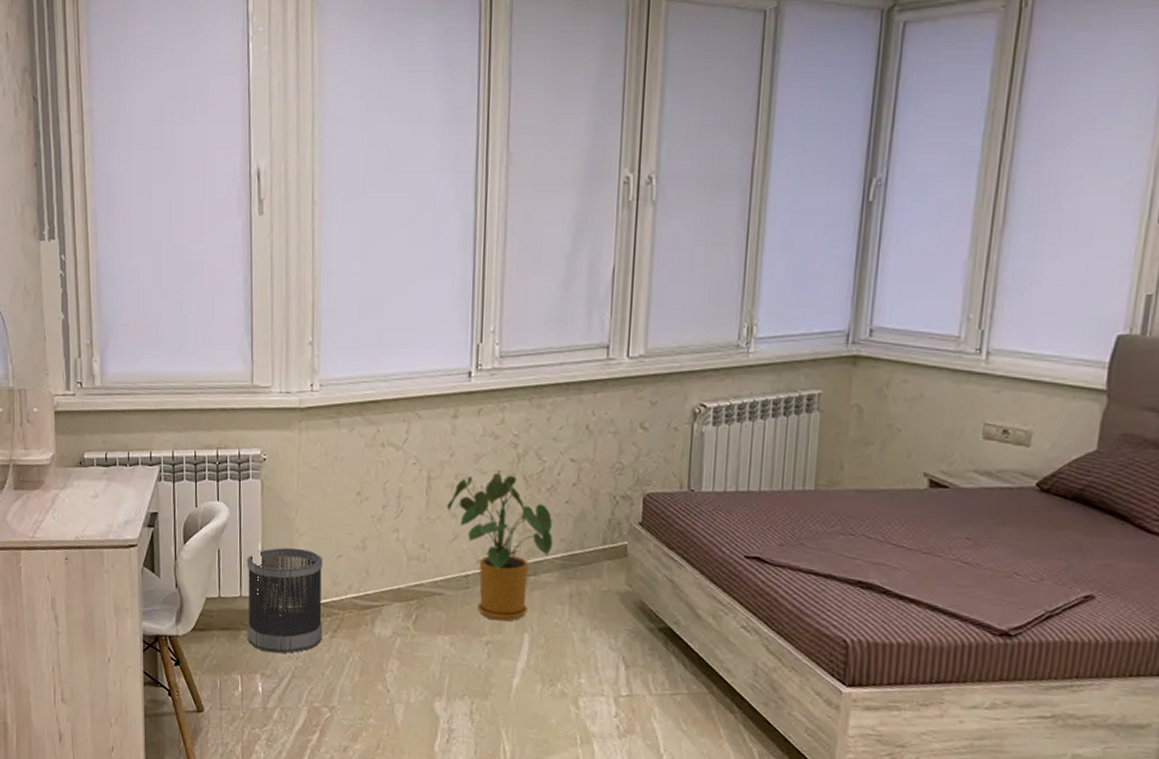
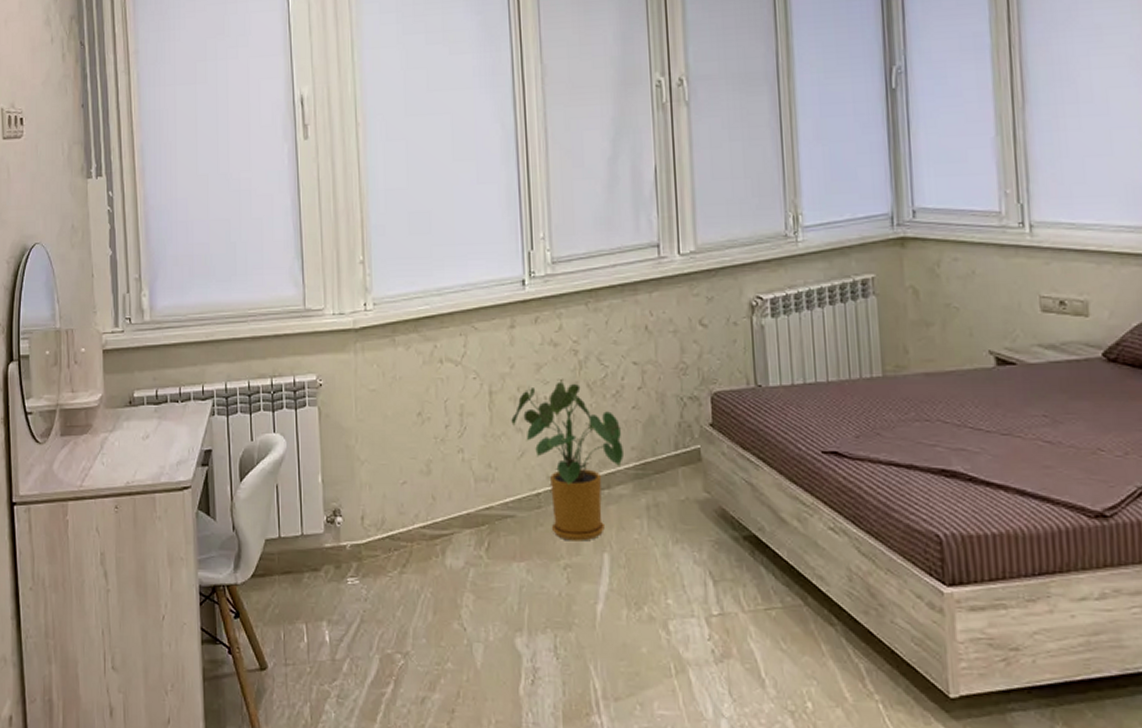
wastebasket: present [247,547,323,653] -> none [307,477,391,596]

